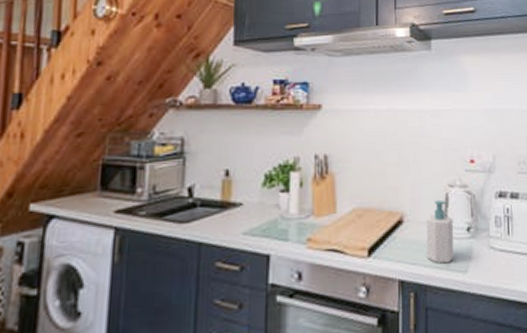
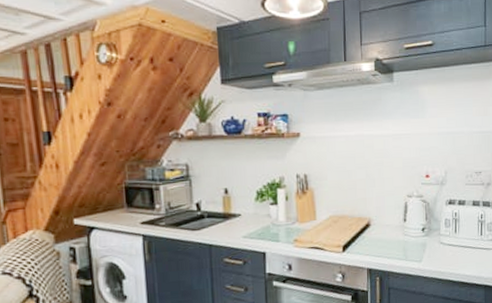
soap bottle: present [426,201,454,264] -> none [388,208,412,256]

